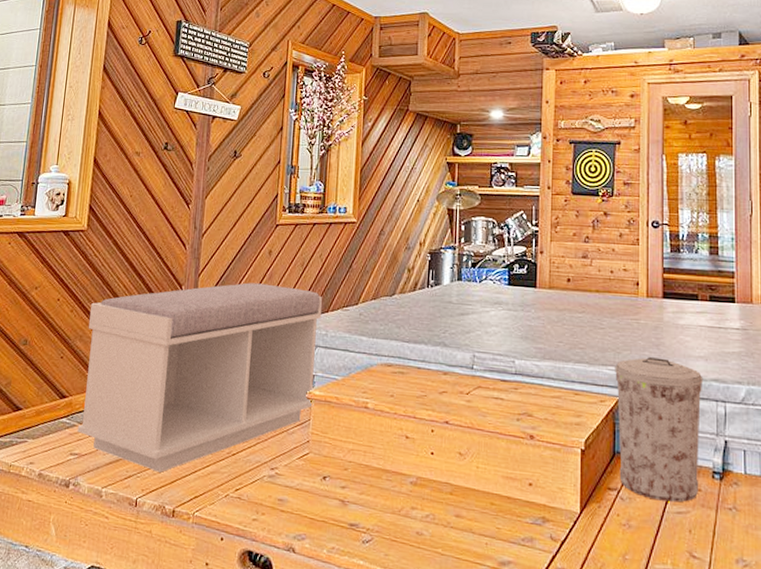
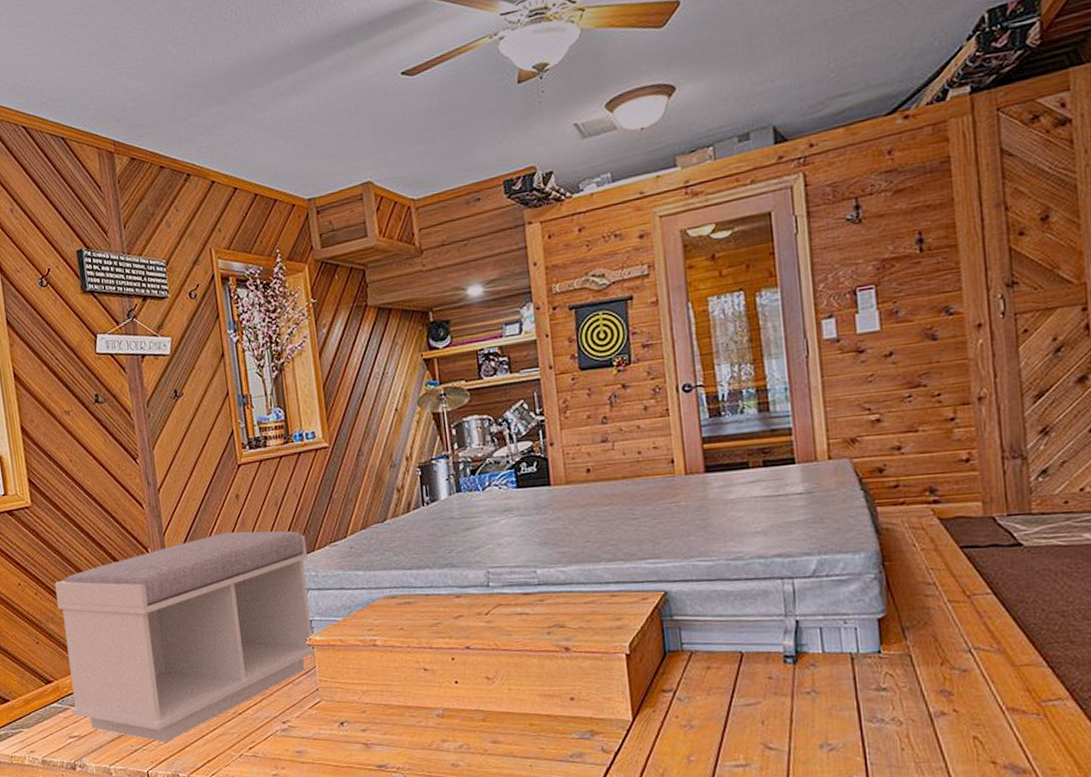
trash can: present [615,357,703,503] -> none [655,540,769,695]

